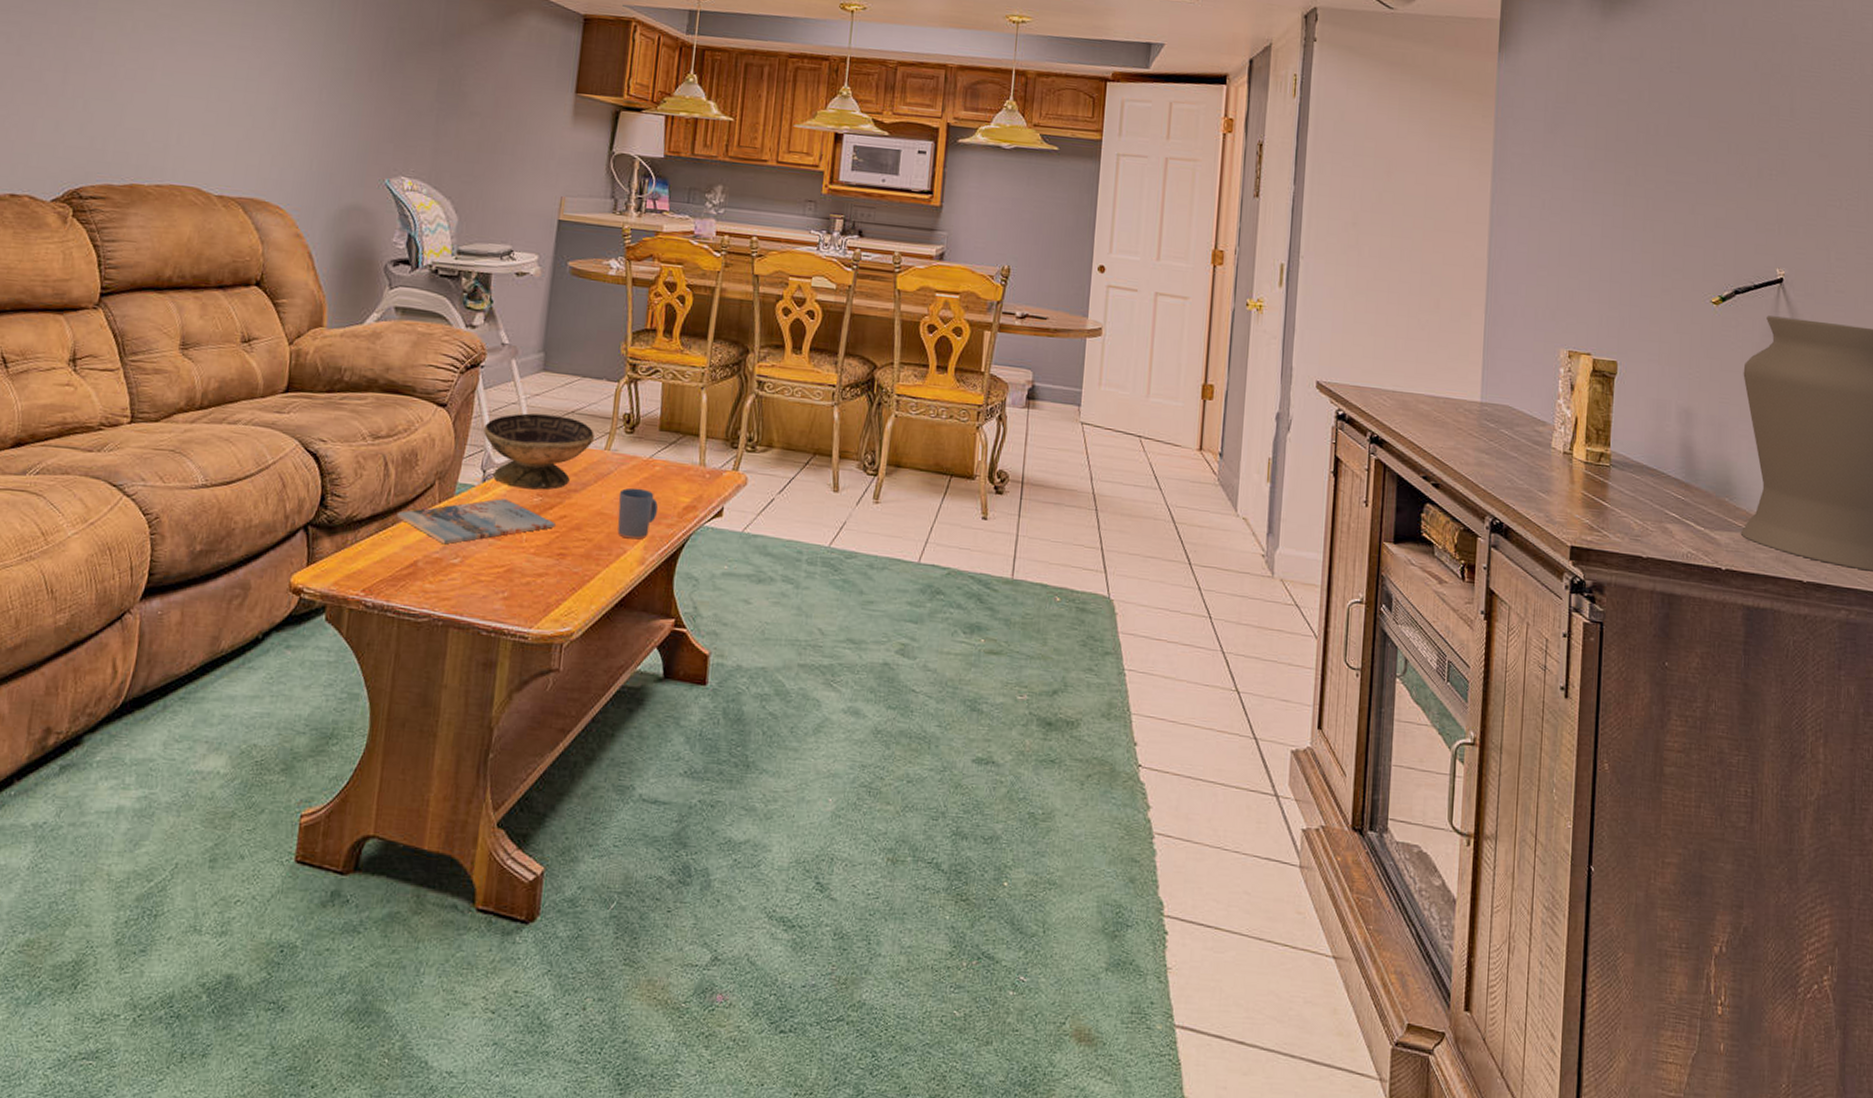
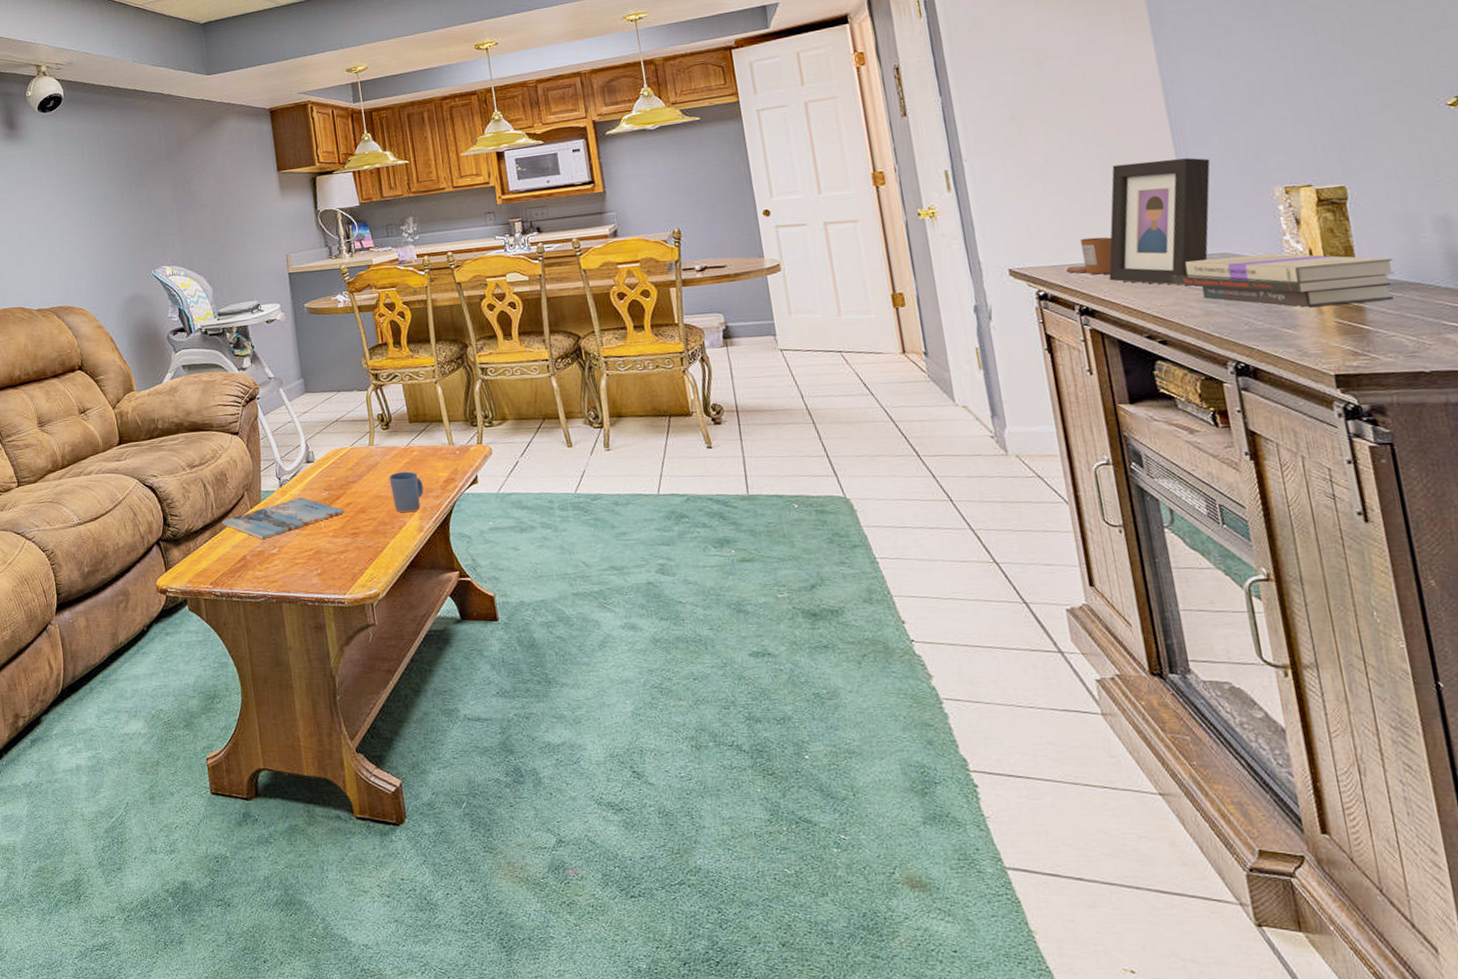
decorative bowl: present [483,413,594,490] -> none [270,425,359,488]
candle: none [1368,363,1414,405] -> present [1066,237,1113,275]
picture frame: none [1403,295,1514,428] -> present [1109,158,1211,285]
books: none [1456,407,1639,480] -> present [1171,253,1395,307]

